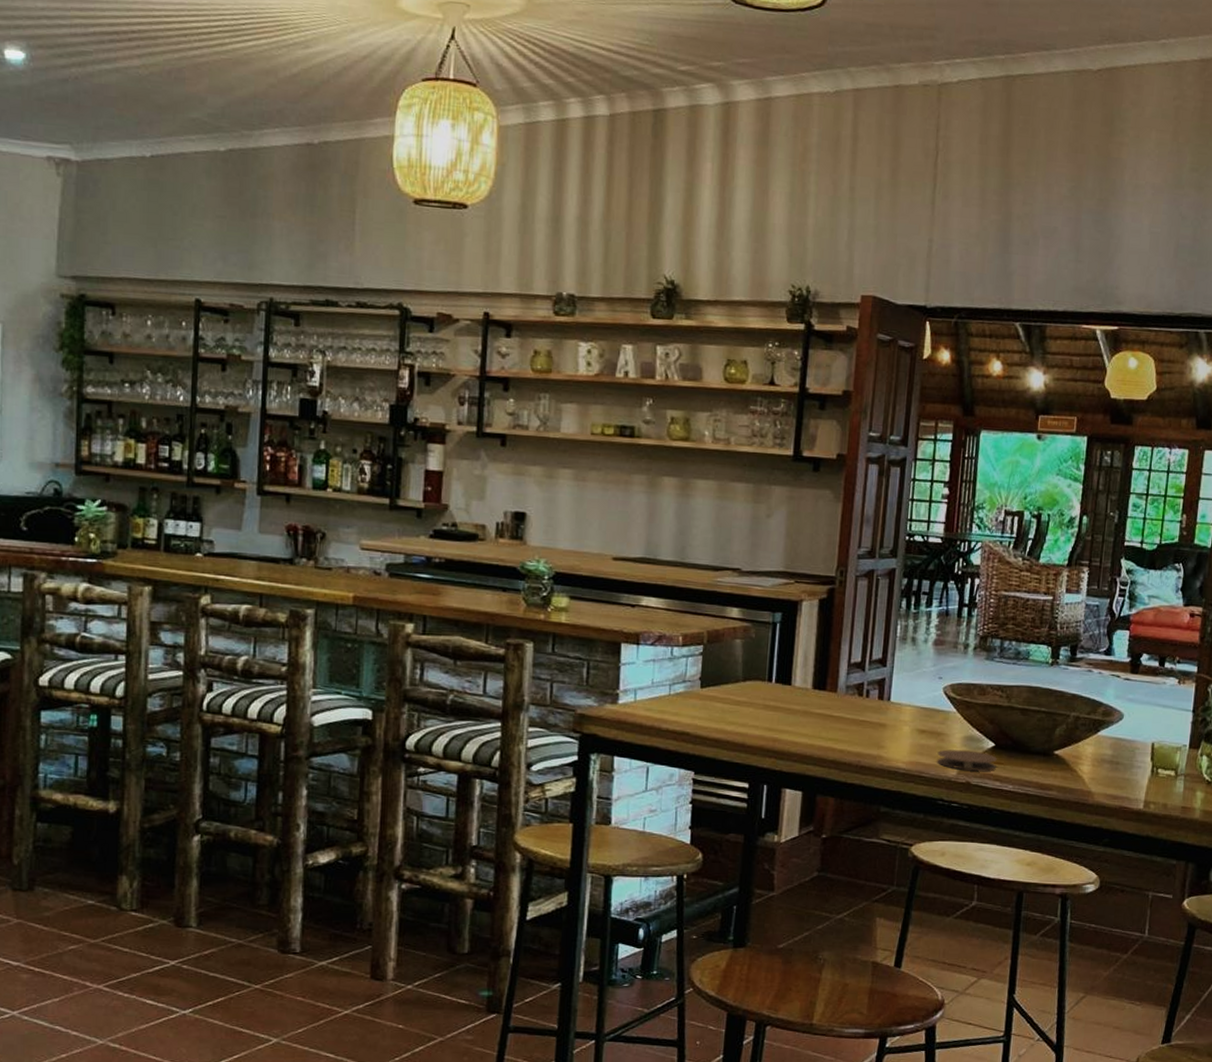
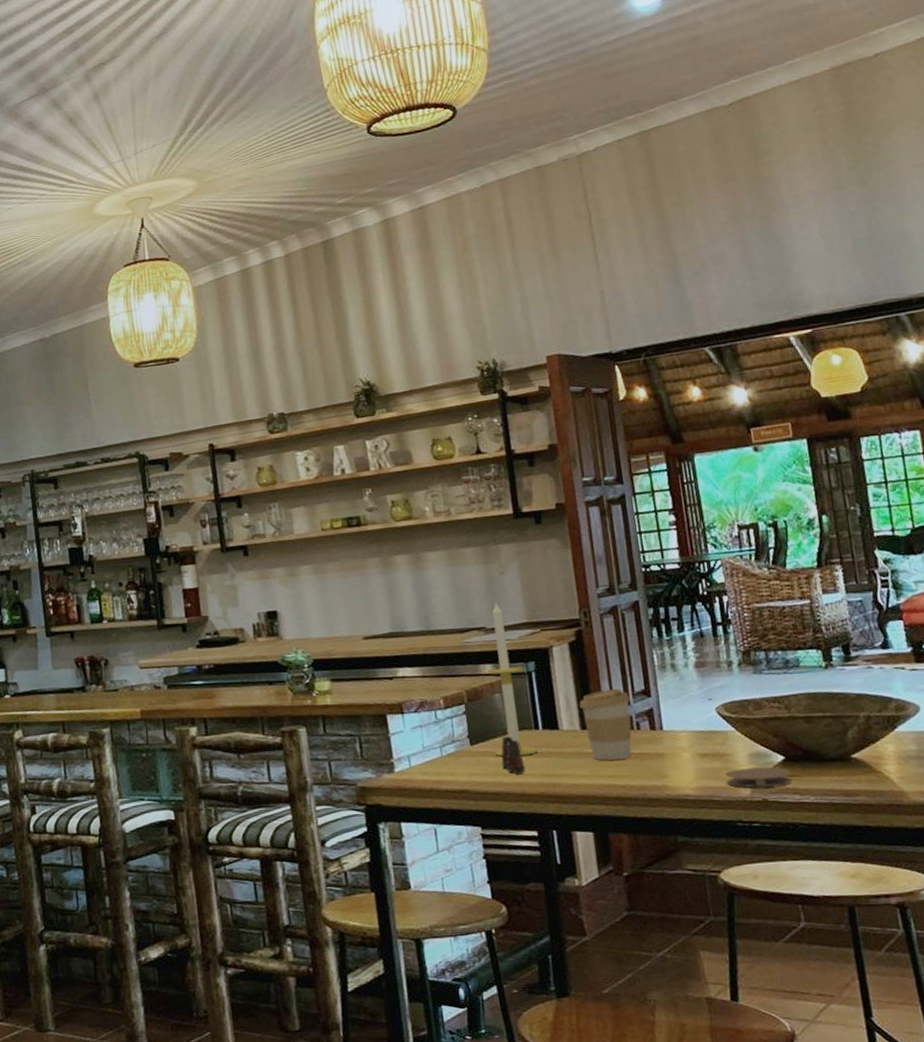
candle: none [724,544,769,707] -> present [486,601,538,756]
salt shaker: none [728,684,751,724] -> present [501,736,526,774]
coffee cup: none [816,653,866,724] -> present [579,688,632,761]

